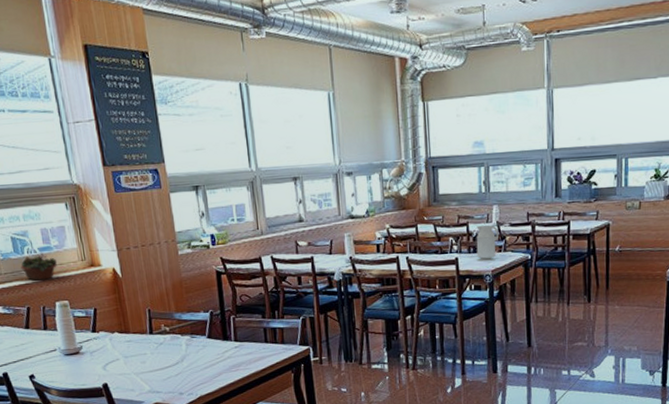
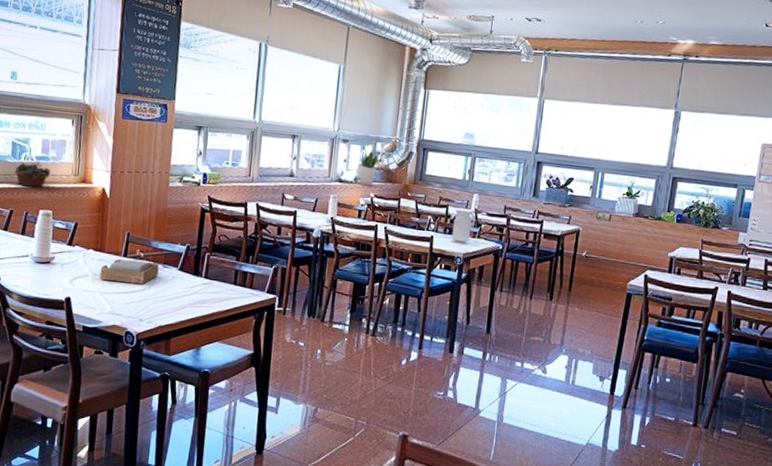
napkin holder: none [129,334,188,361] -> present [99,259,159,285]
planter: none [366,177,389,218] -> present [355,149,380,187]

